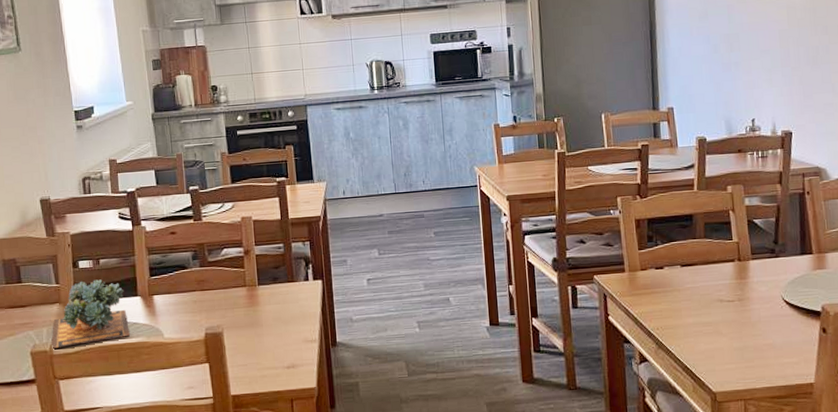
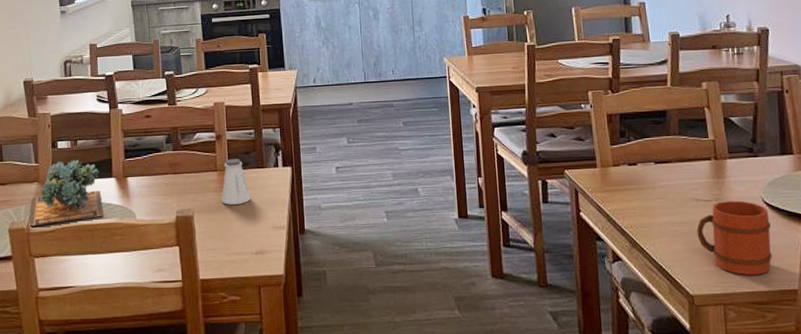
saltshaker: none [251,274,281,320] -> present [222,159,250,205]
mug: none [720,300,791,371] -> present [696,200,772,275]

